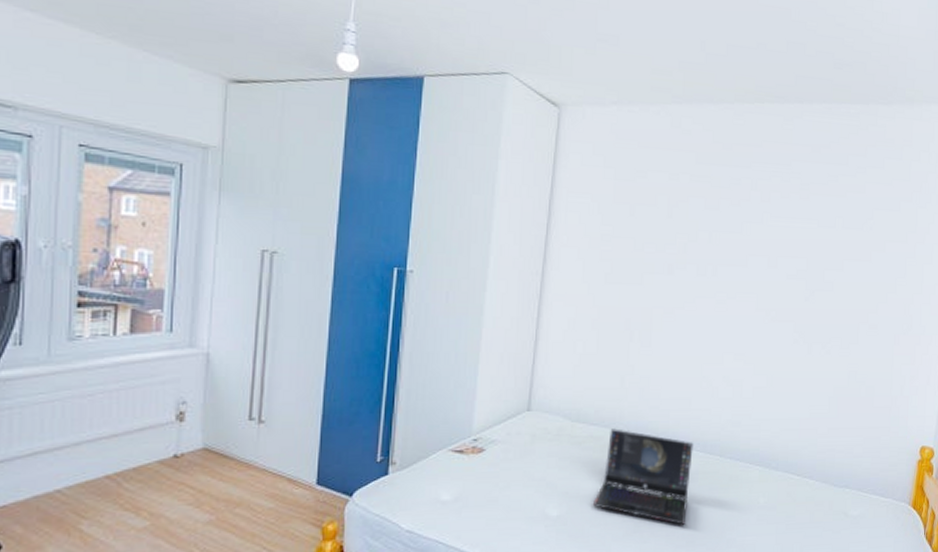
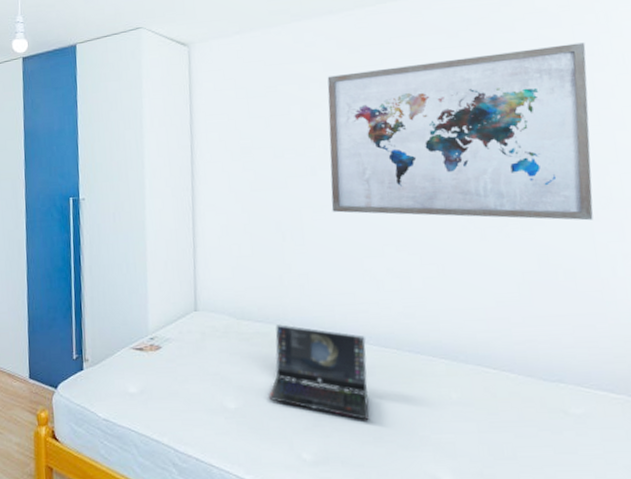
wall art: none [682,170,917,344] -> present [327,42,594,221]

